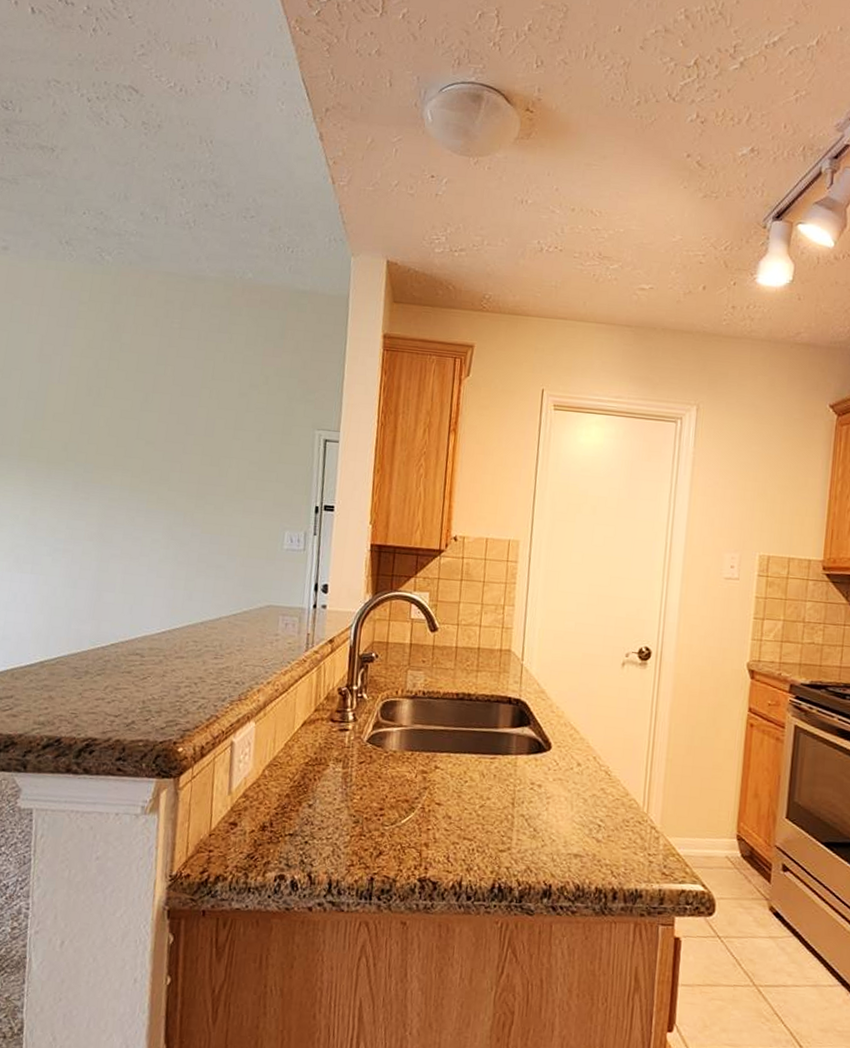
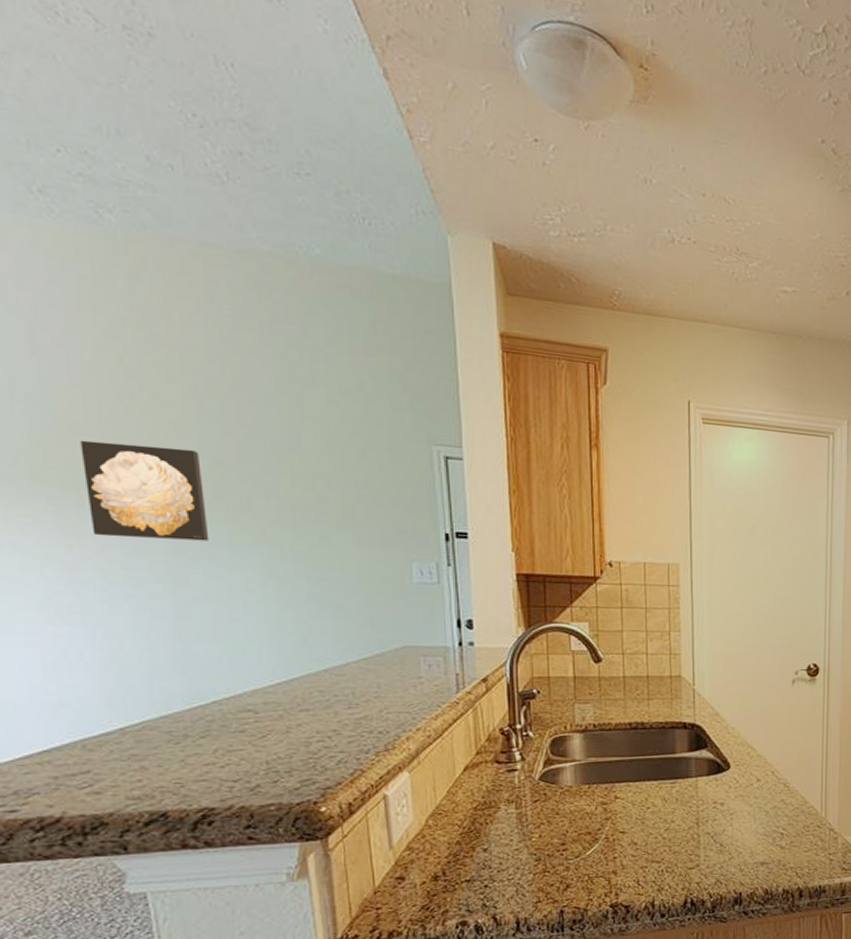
wall art: none [52,426,138,508] -> present [80,440,209,541]

